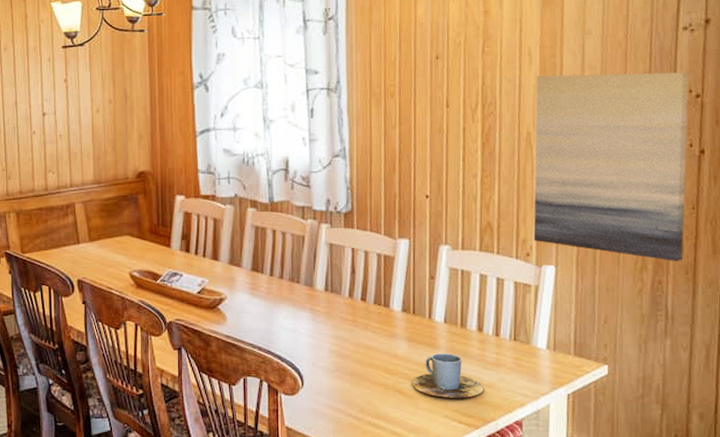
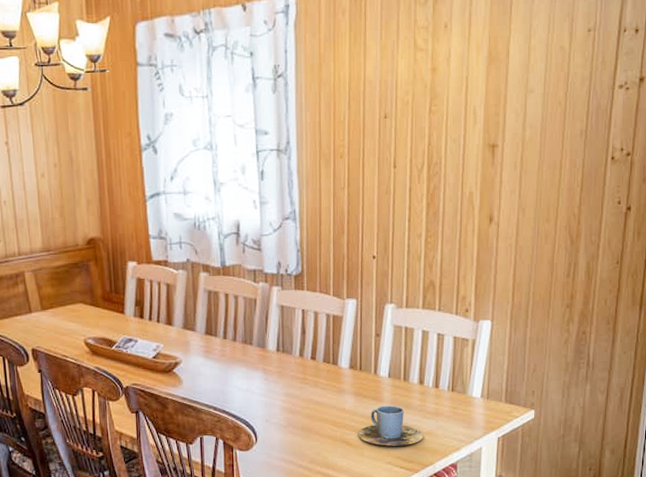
wall art: present [533,72,689,261] -> none [472,131,622,313]

